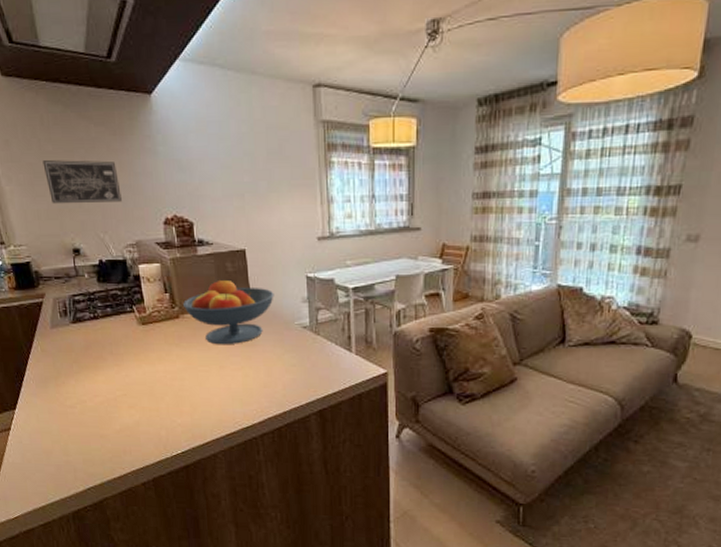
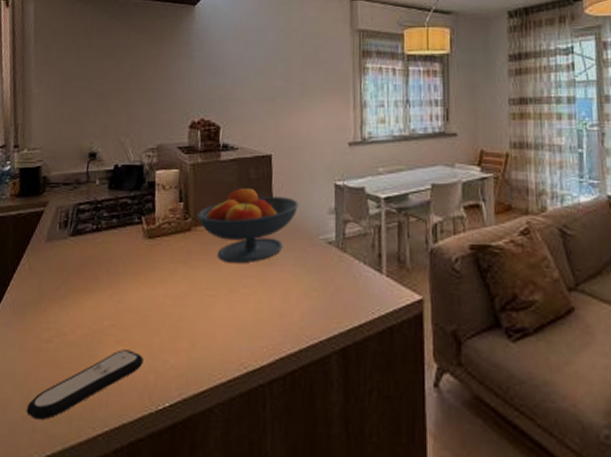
wall art: present [42,160,122,204] -> none [77,64,151,107]
remote control: none [66,413,155,463] -> present [26,349,144,419]

